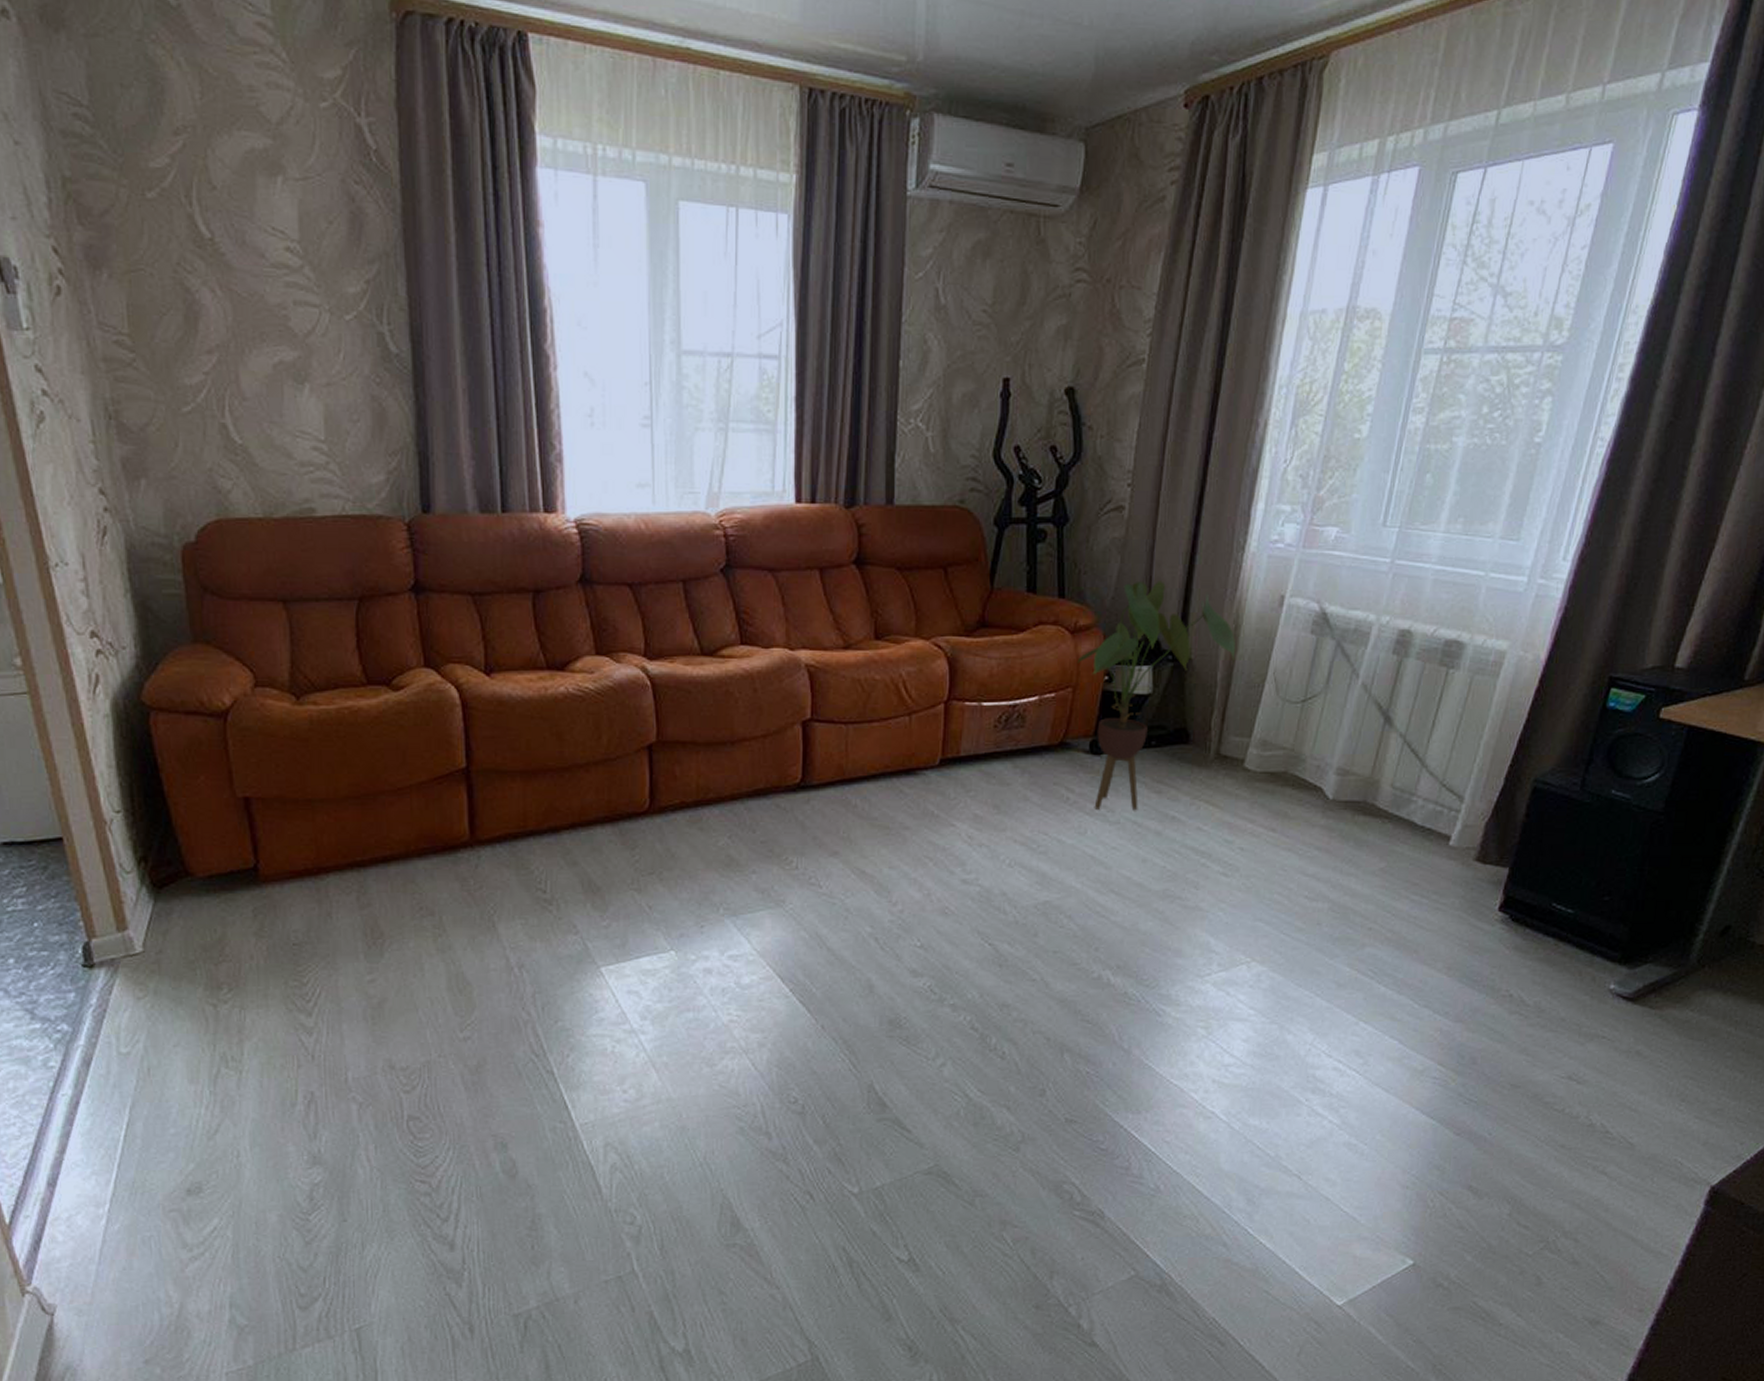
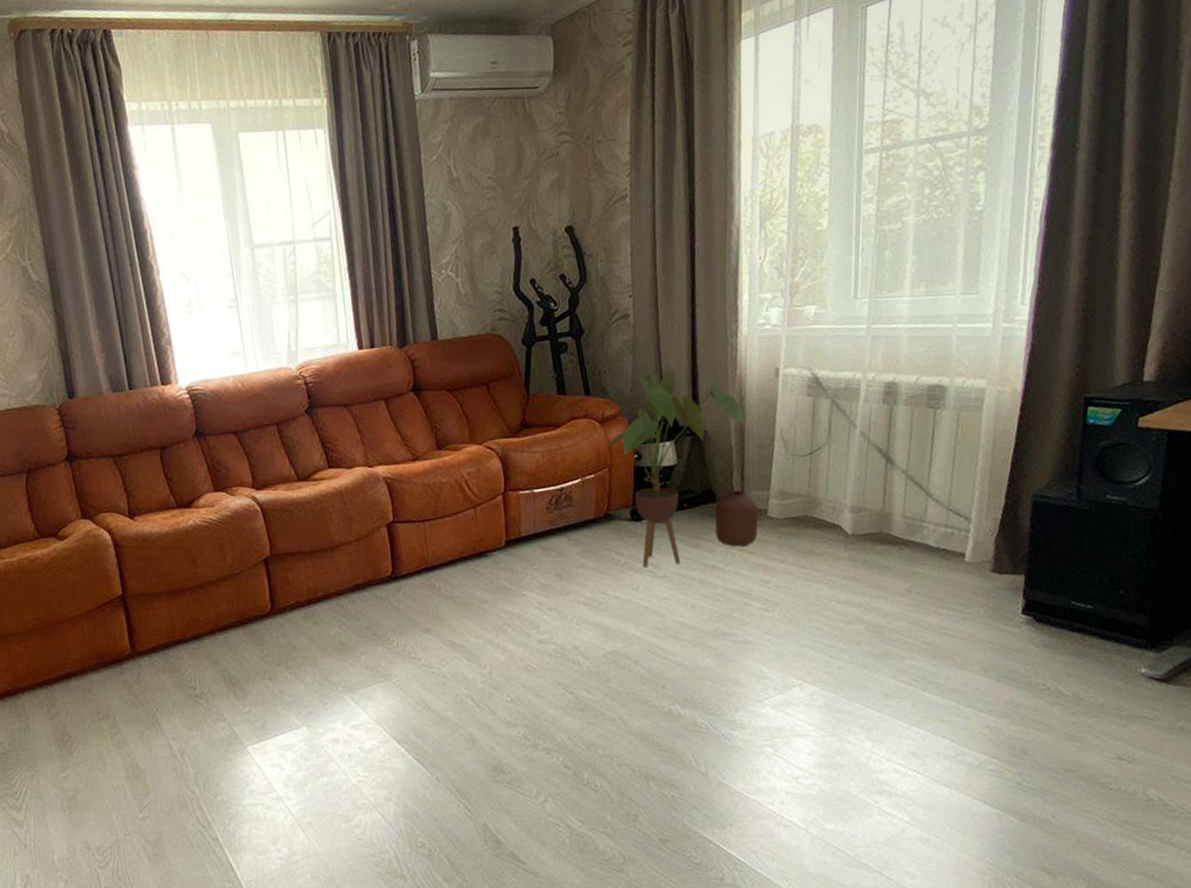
vase: none [1182,733,1235,798] -> present [714,490,759,547]

